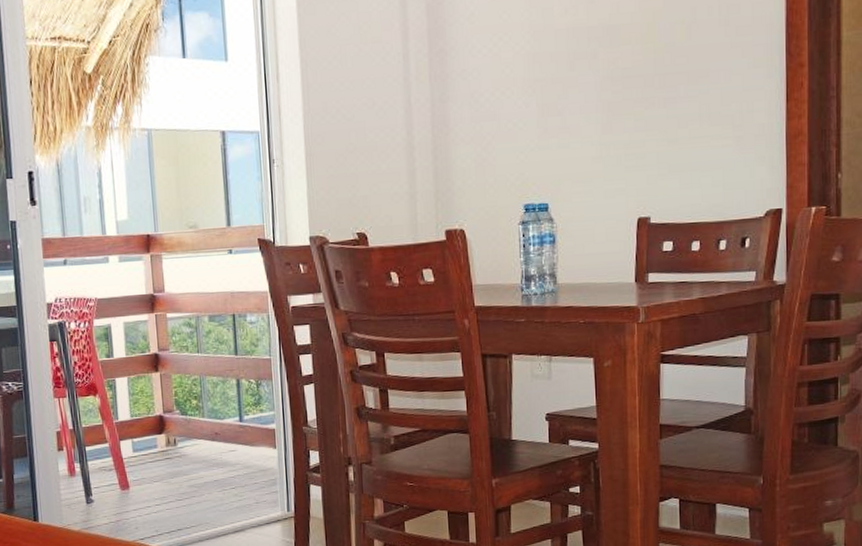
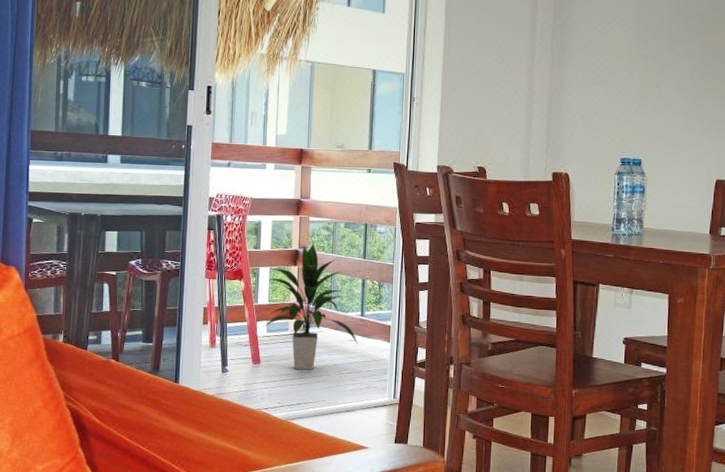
indoor plant: none [128,344,240,491] -> present [264,243,358,371]

